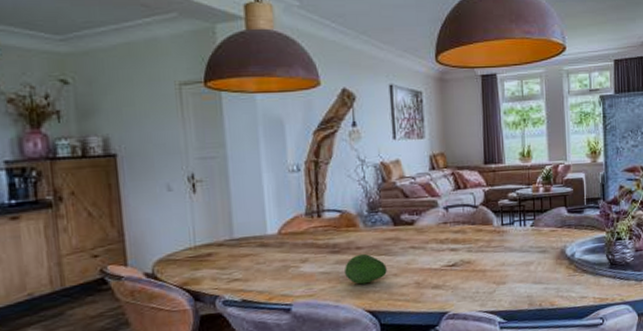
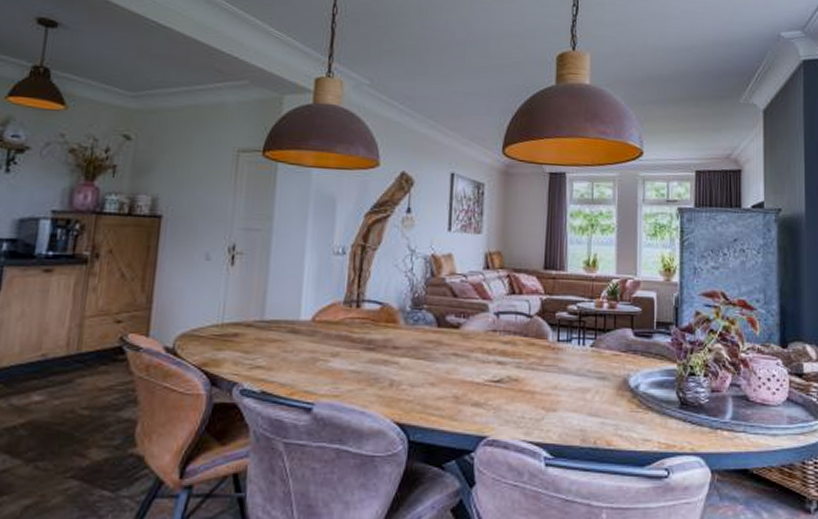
fruit: present [344,253,387,285] -> none [376,354,424,391]

